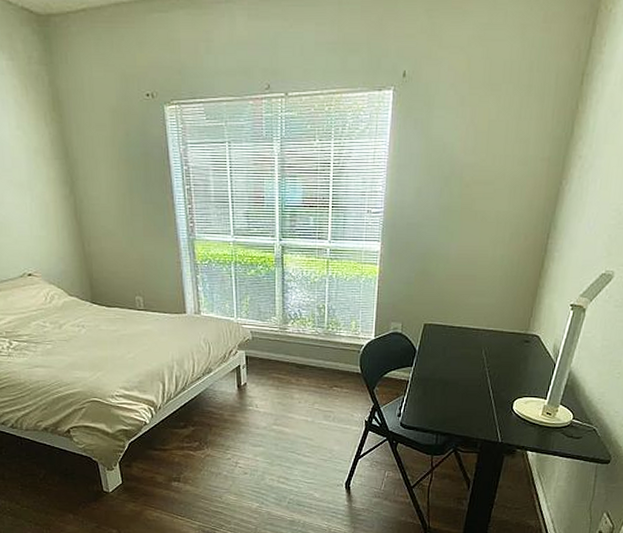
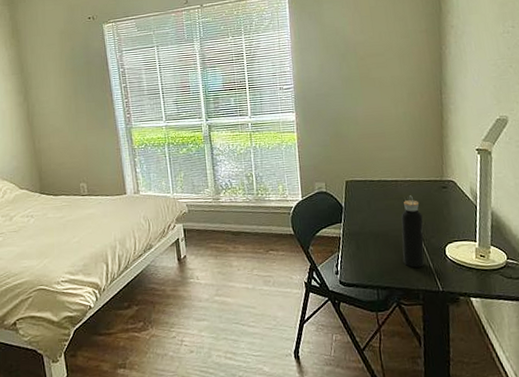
water bottle: none [468,346,498,418] -> present [401,195,425,268]

